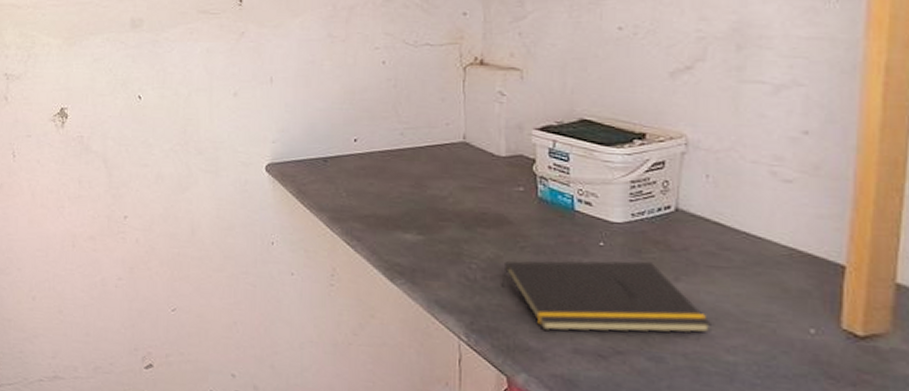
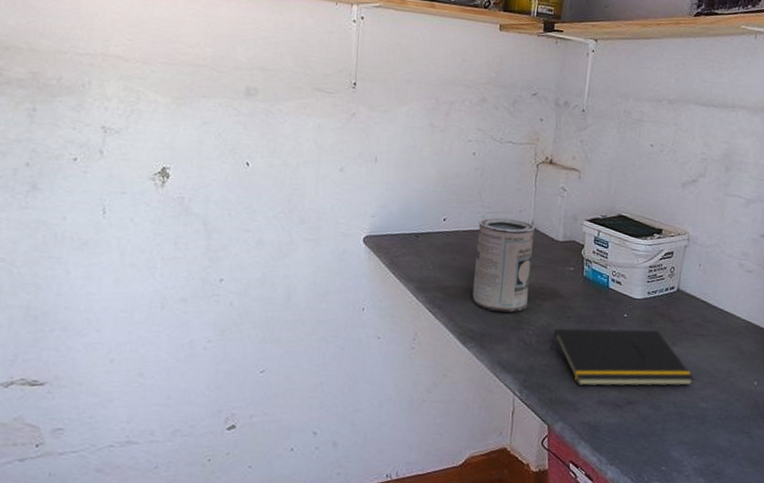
paint can: none [396,133,468,244] -> present [472,217,535,313]

